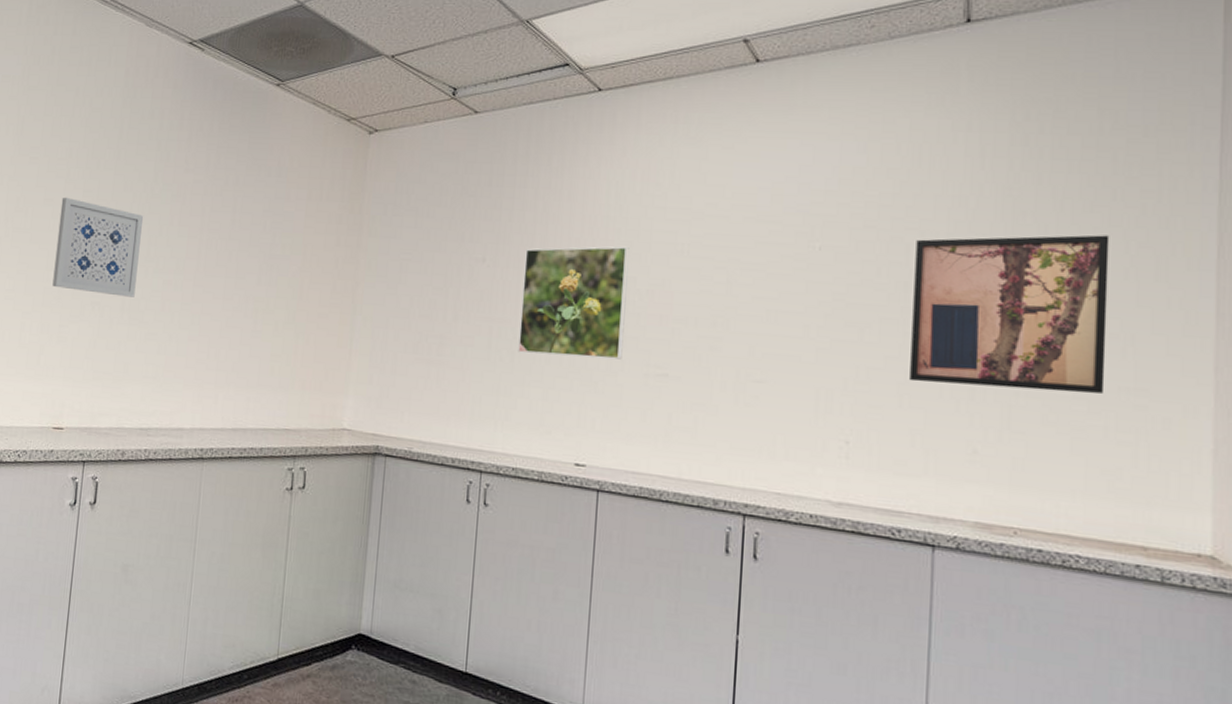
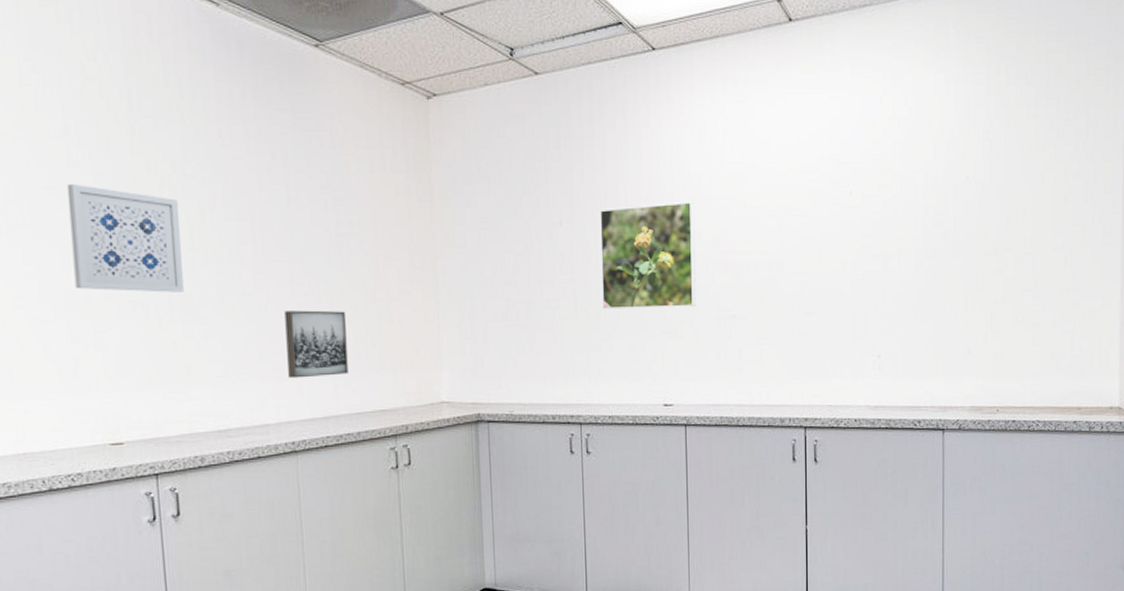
wall art: none [208,323,266,390] -> present [284,310,348,379]
wall art: present [910,235,1110,394] -> none [922,168,1055,300]

